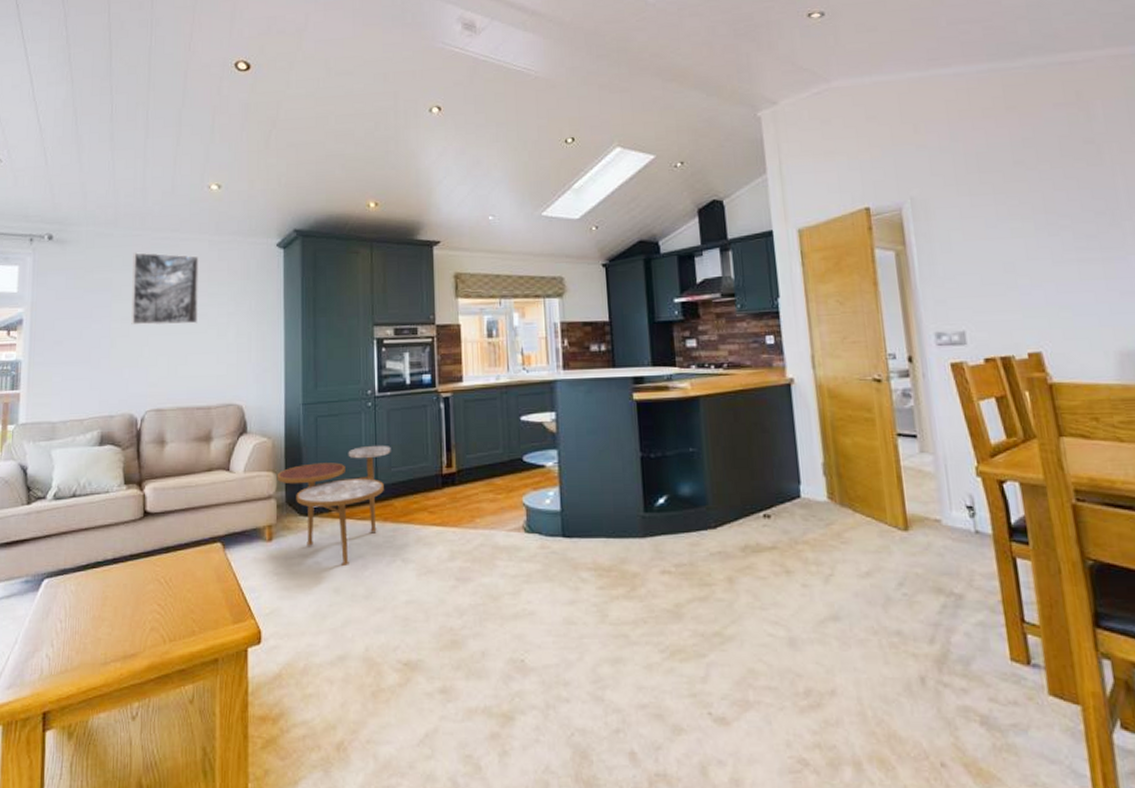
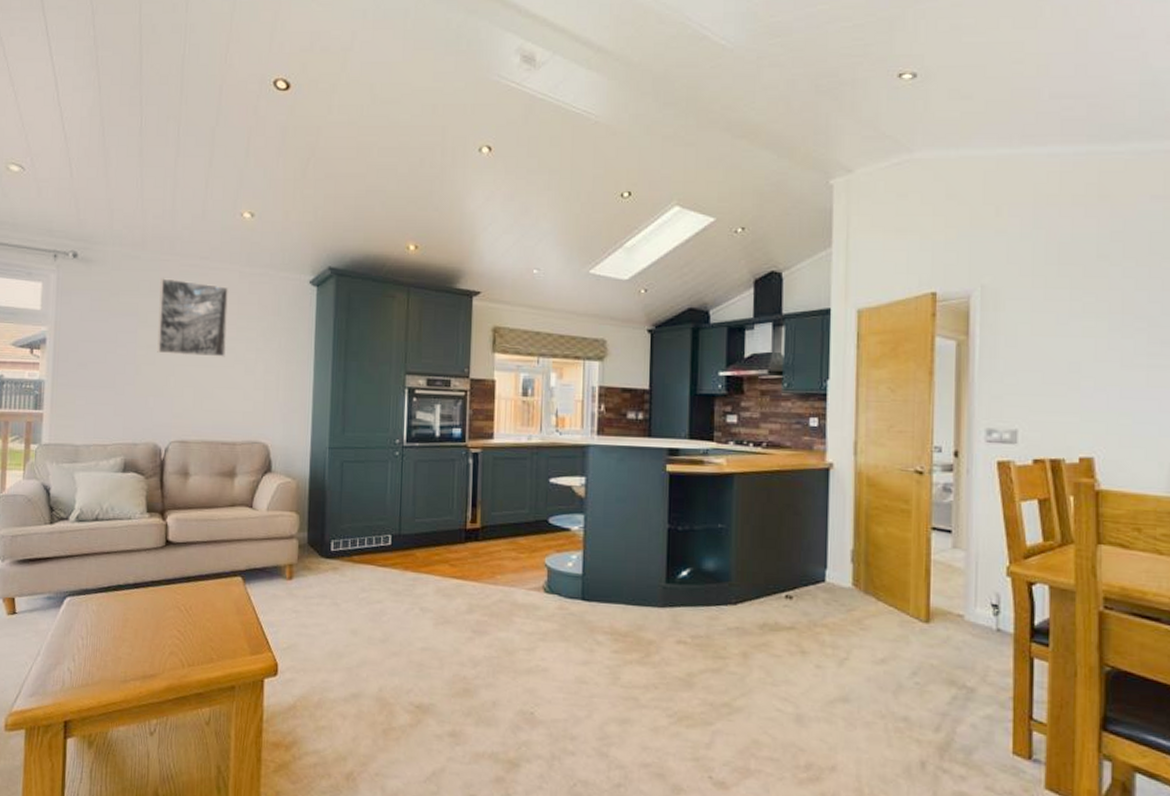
side table: present [277,445,391,565] -> none [299,494,416,609]

